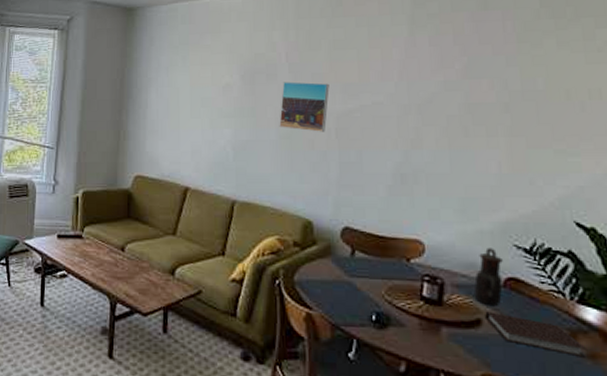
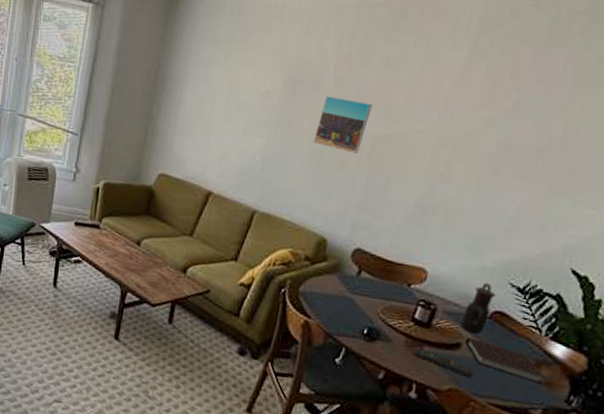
remote control: none [429,329,505,360] -> present [411,347,474,378]

